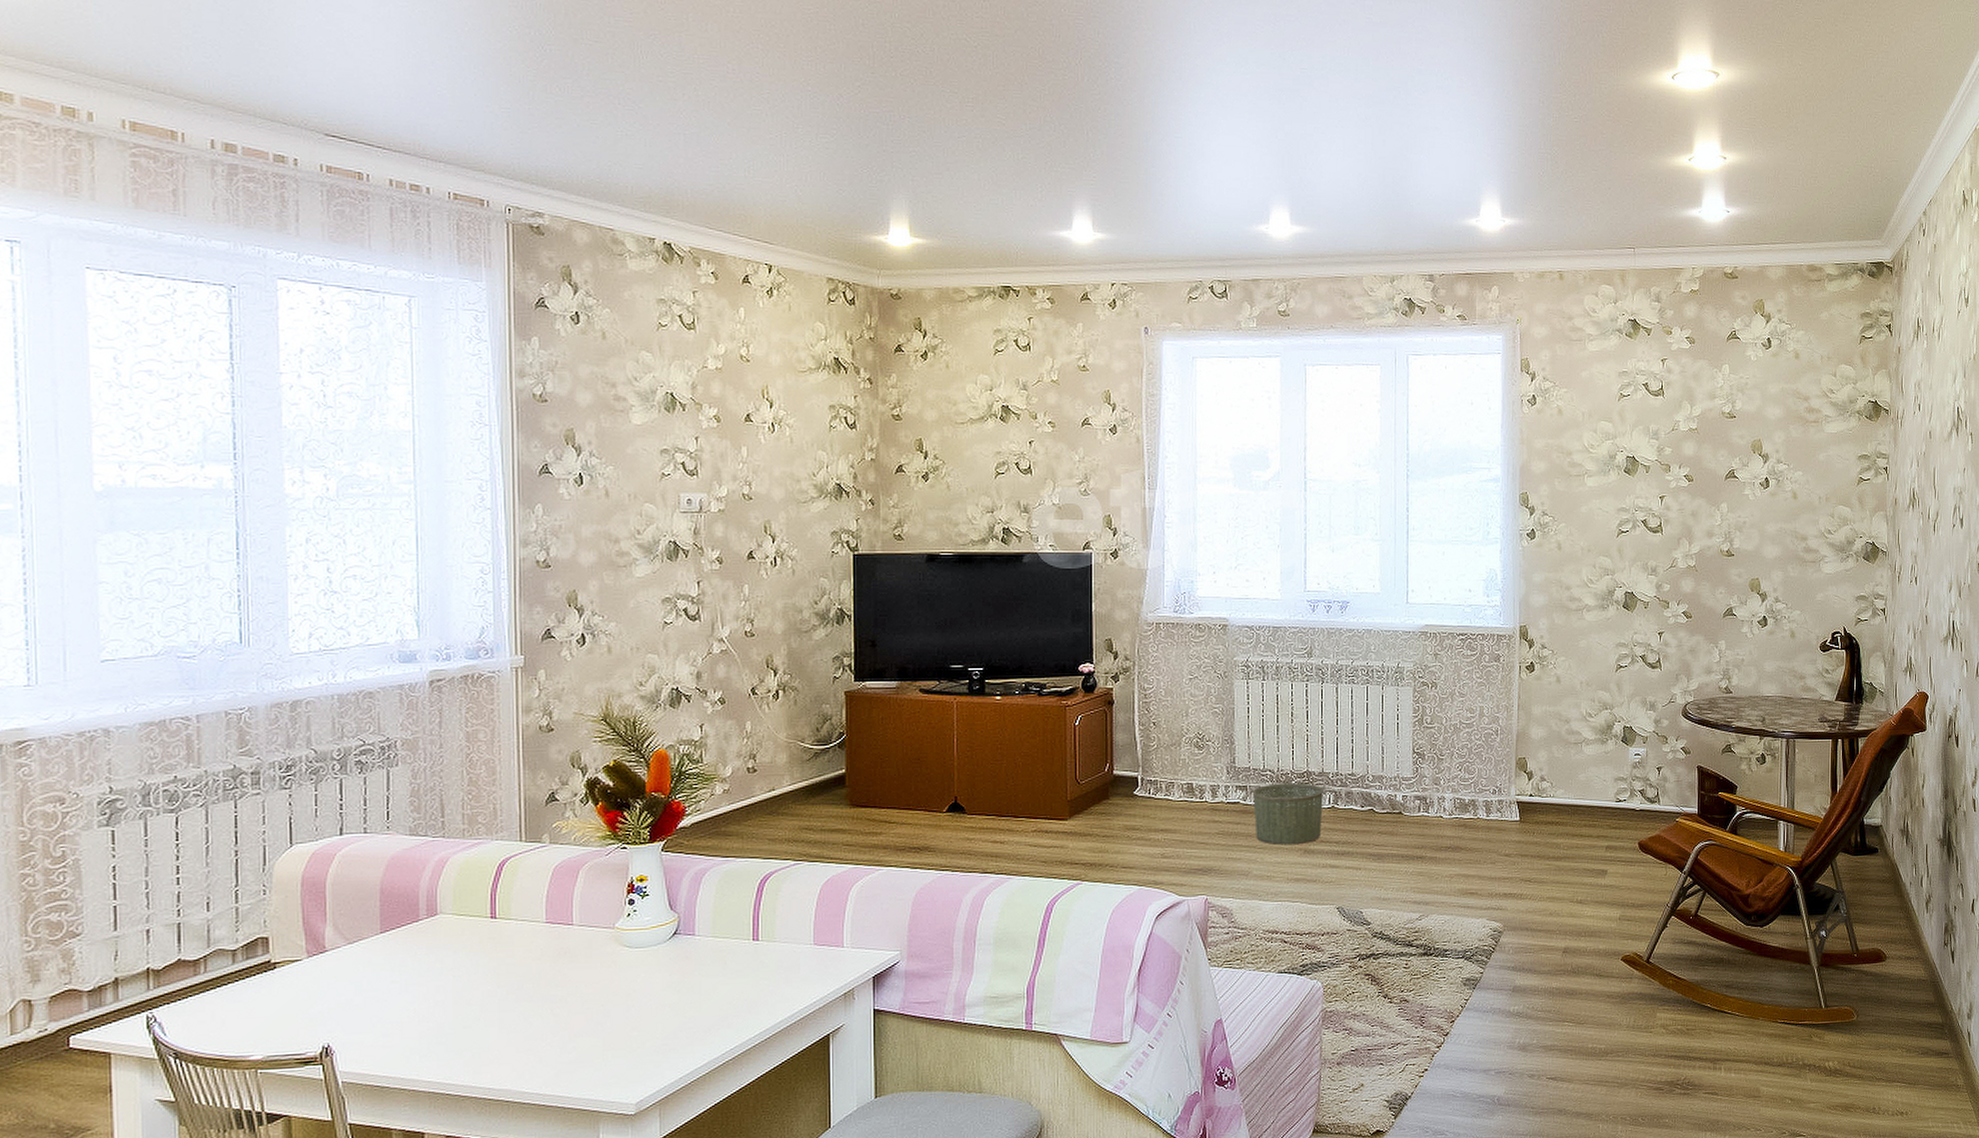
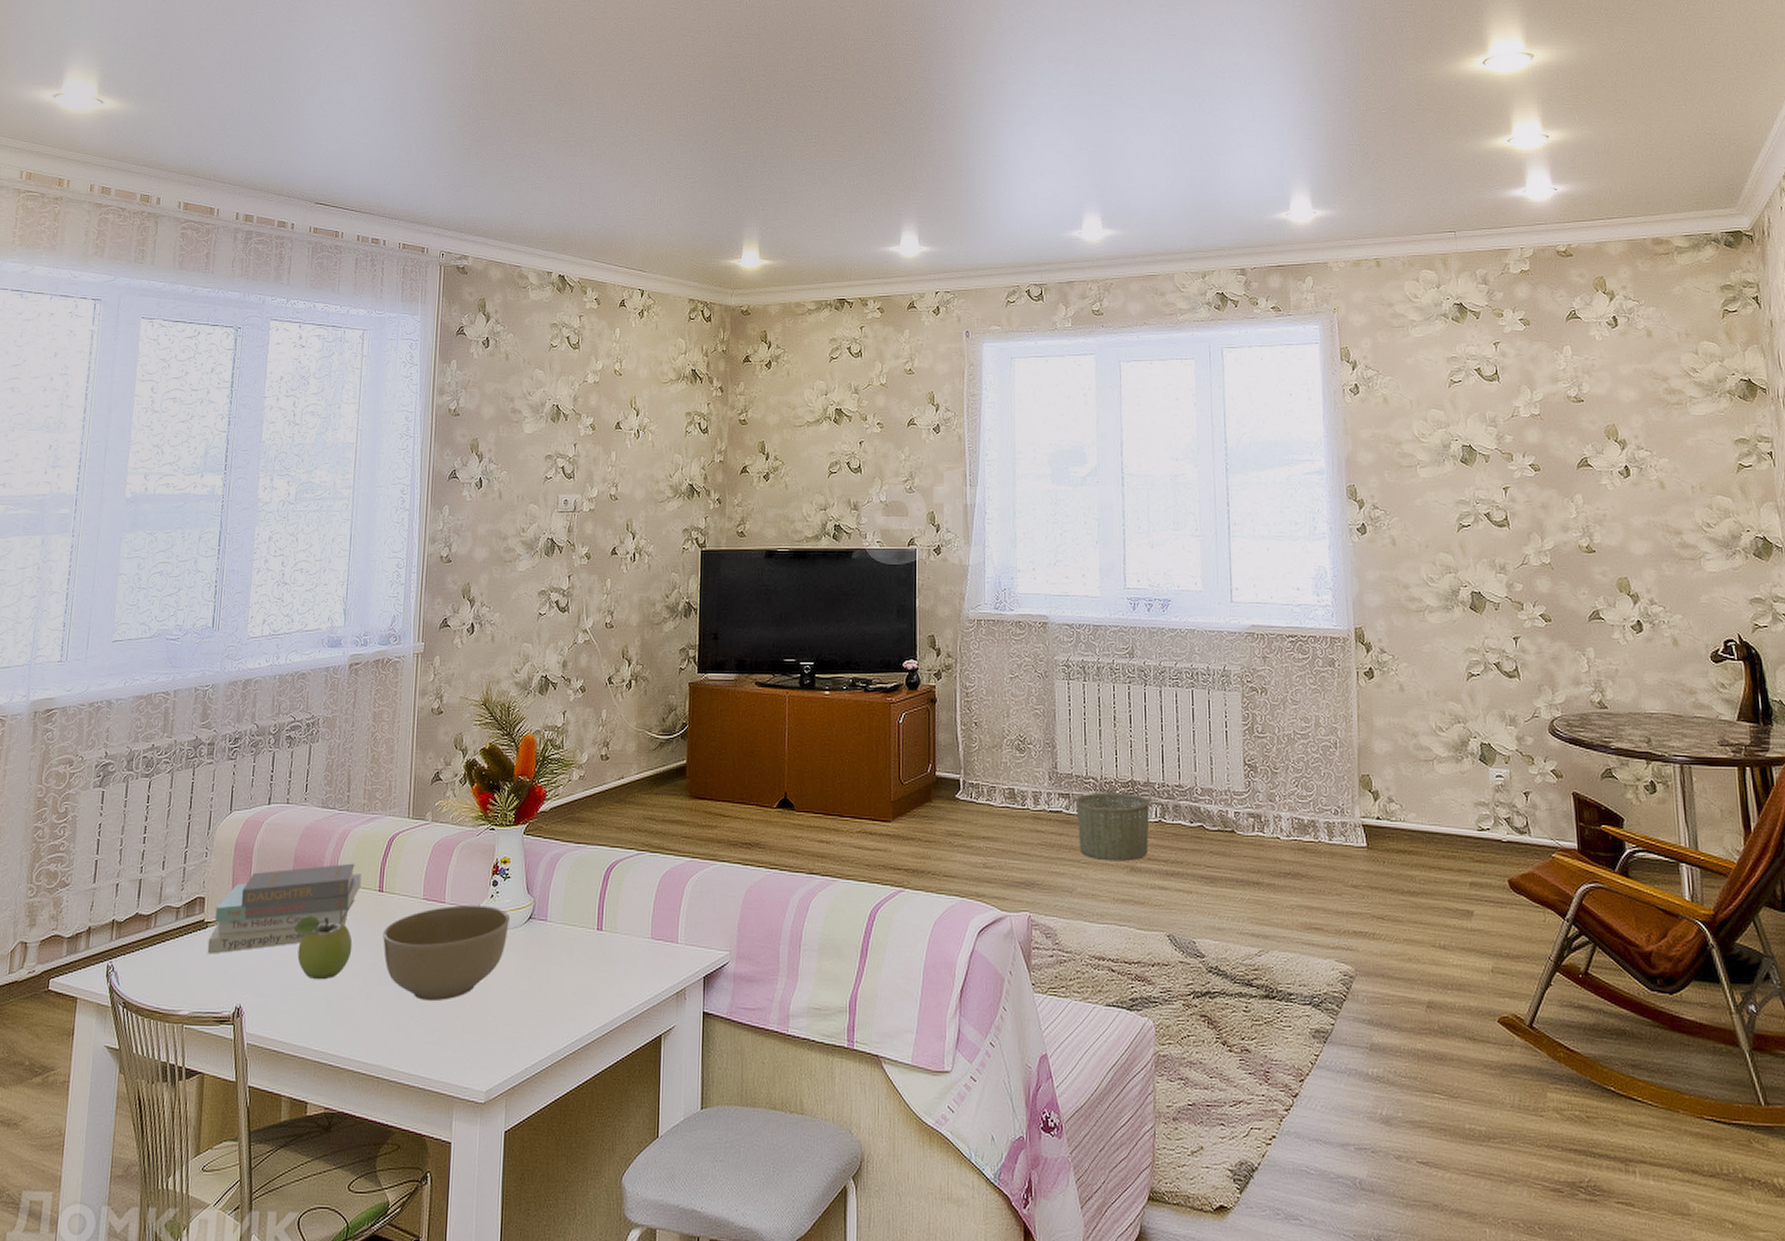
books: none [278,891,468,996] -> present [207,863,362,954]
fruit: none [388,947,464,1012] -> present [294,916,353,980]
bowl: none [500,925,652,1022] -> present [383,905,511,1000]

